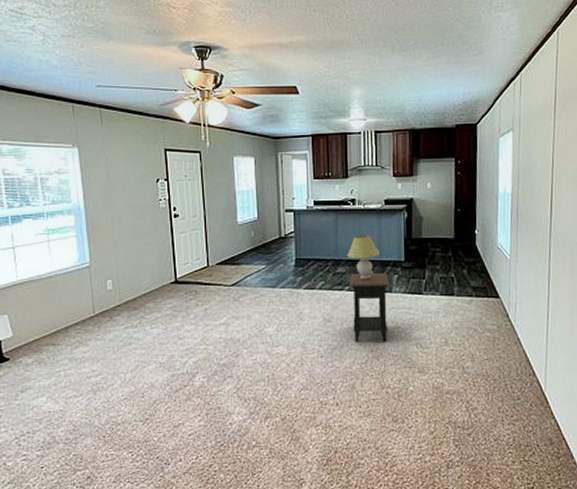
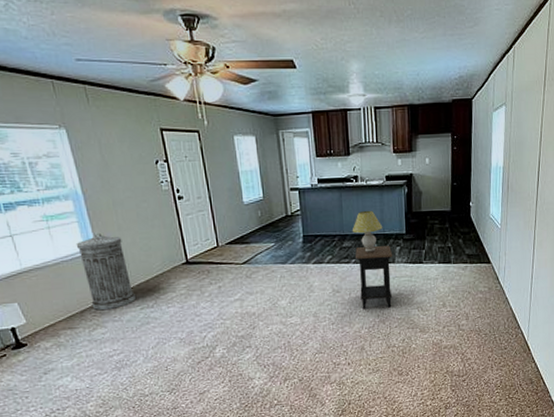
trash can: none [71,249,121,326] -> present [76,234,136,310]

